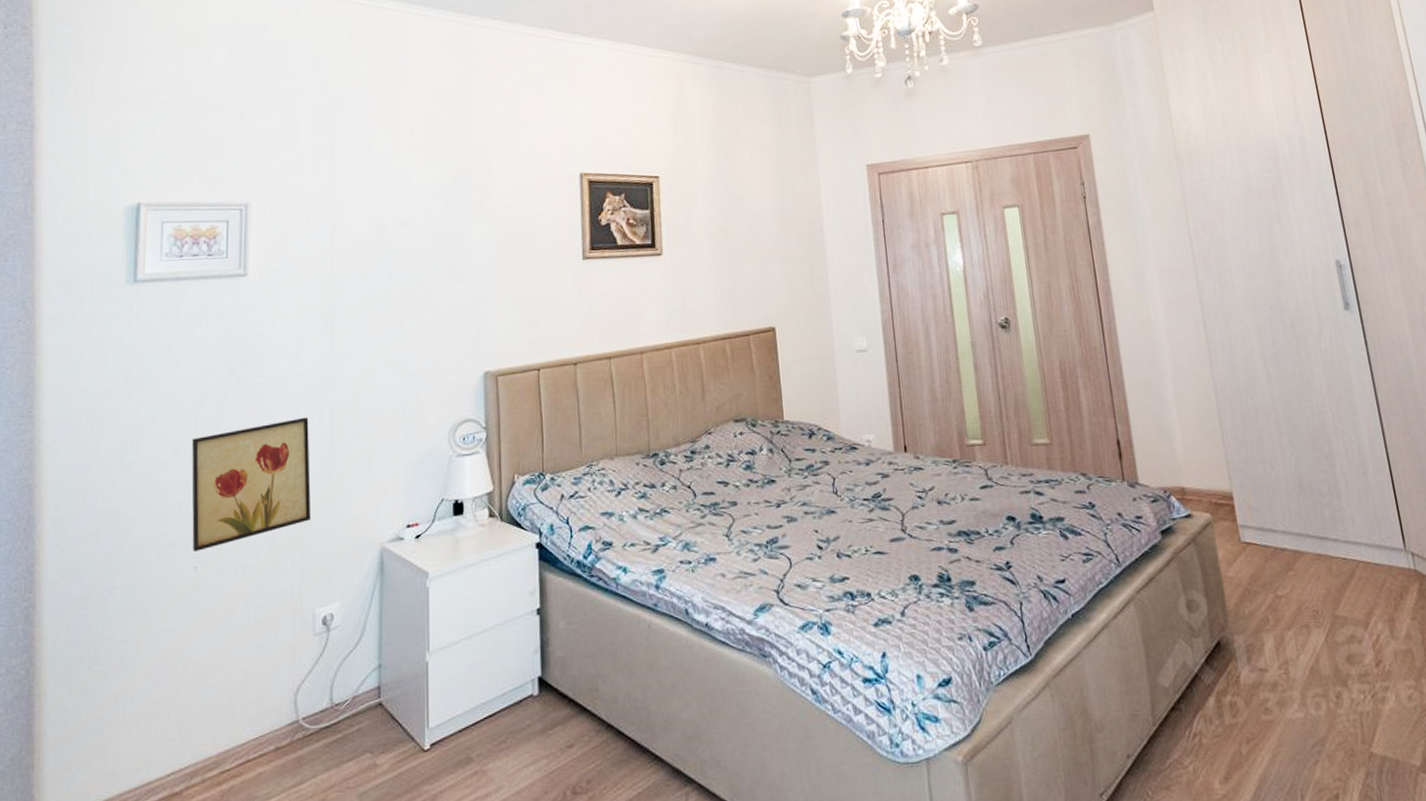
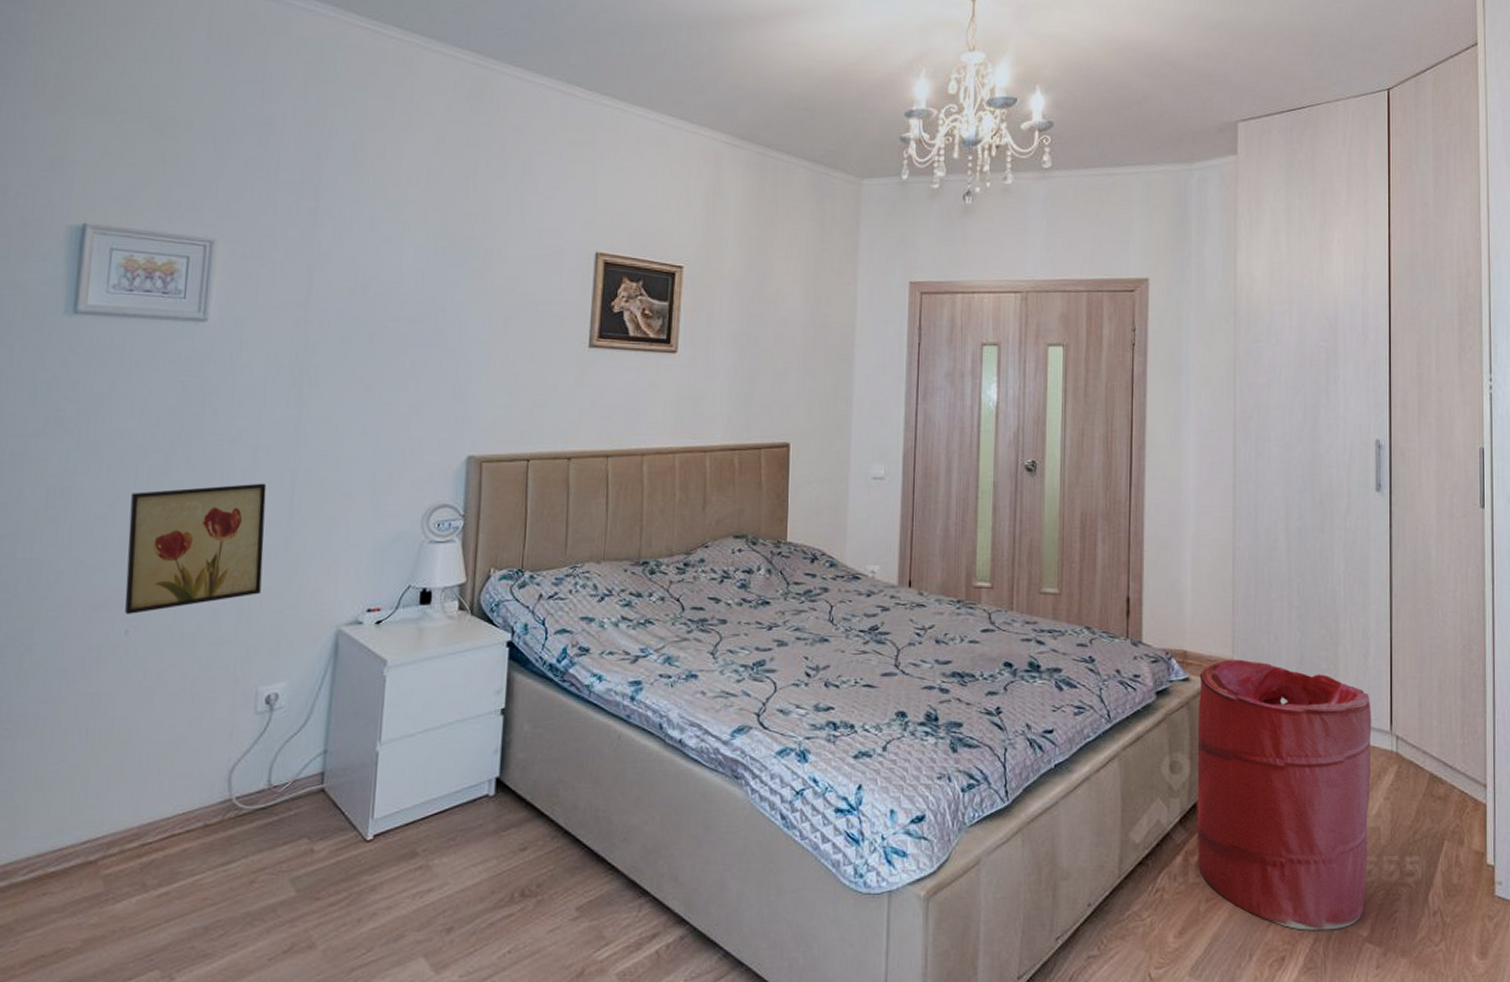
laundry hamper: none [1201,490,1412,765] -> present [1197,659,1372,930]

